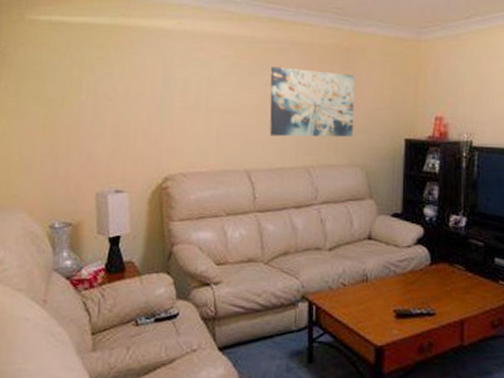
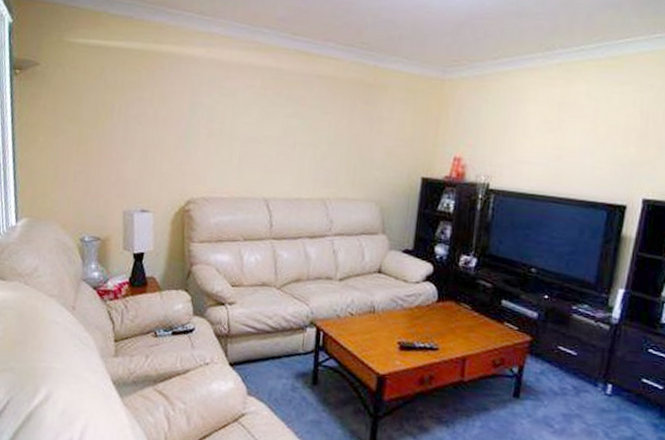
wall art: present [269,67,355,137] -> none [289,99,376,172]

